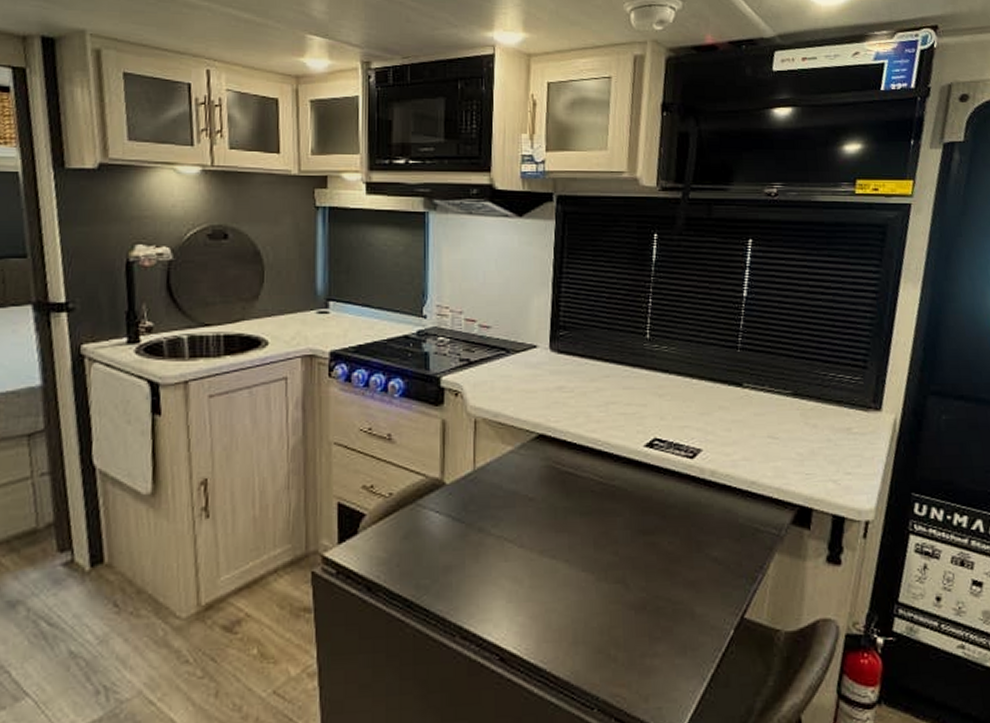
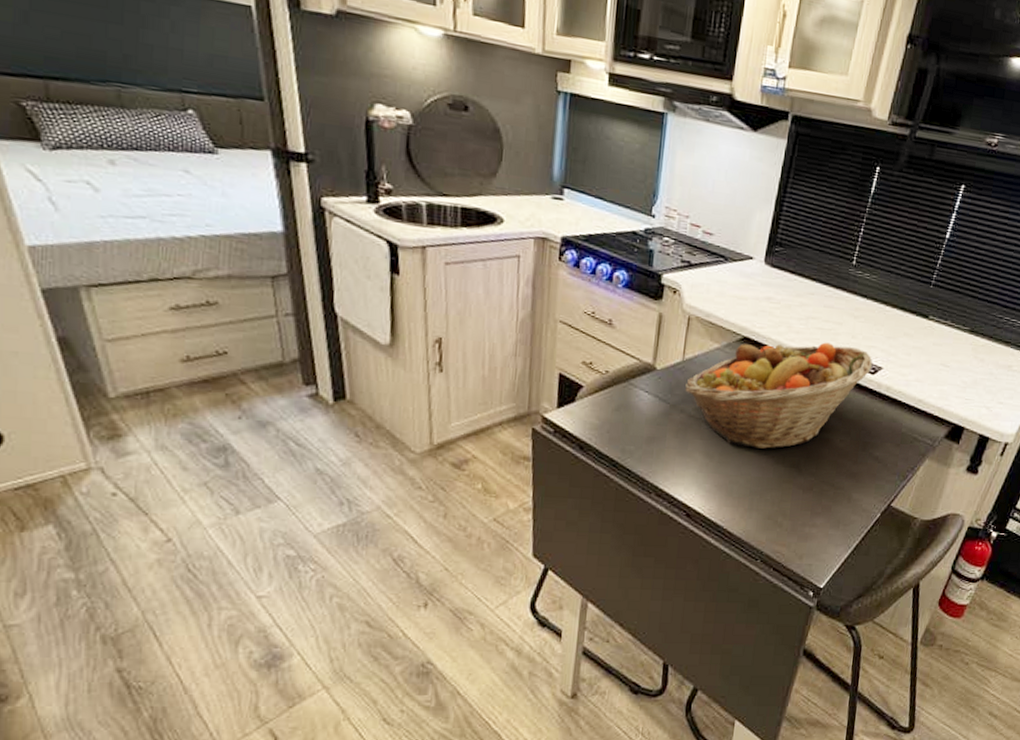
fruit basket: none [481,428,689,565] -> present [685,342,872,449]

